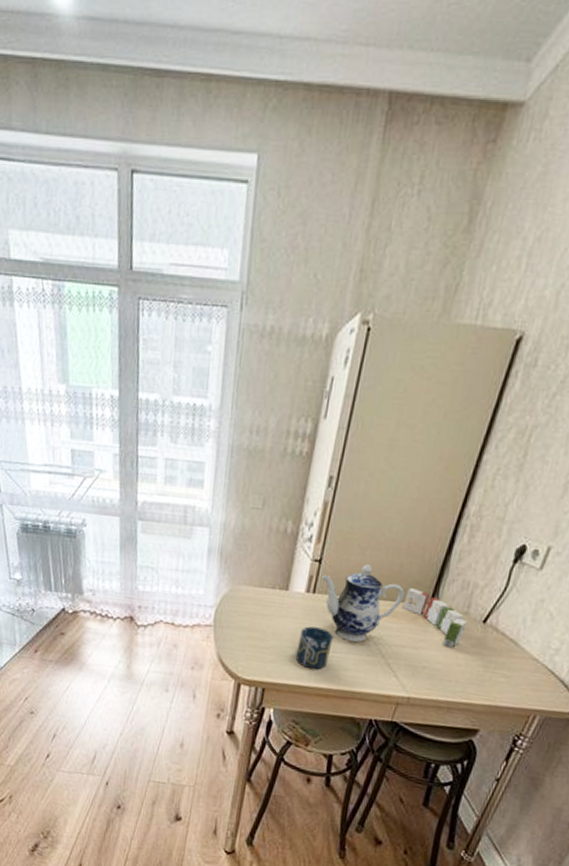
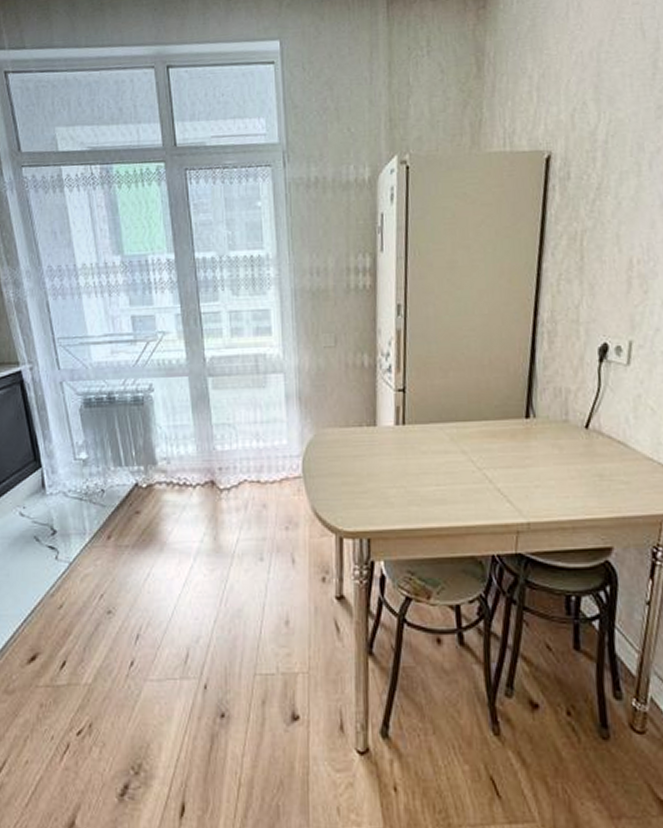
cup: present [295,626,334,670] -> none [397,461,434,509]
teapot: present [322,564,405,642] -> none [409,386,498,470]
tea box: present [402,588,467,648] -> none [498,404,570,460]

